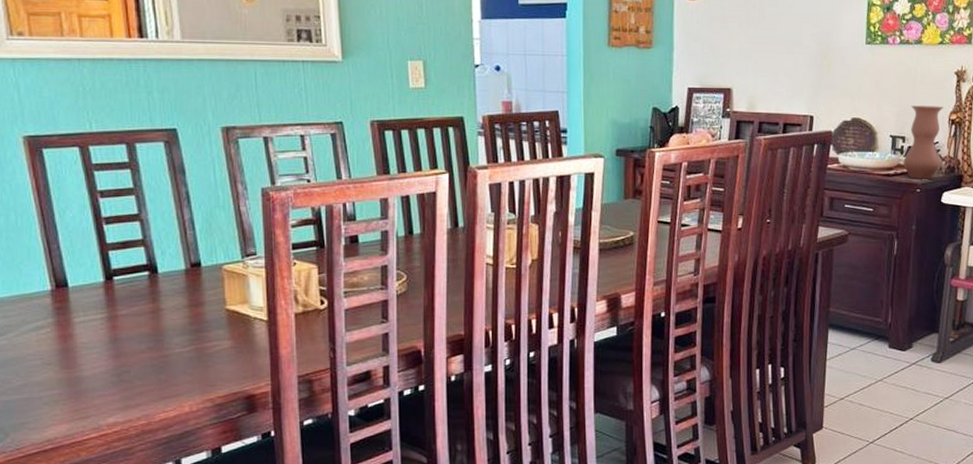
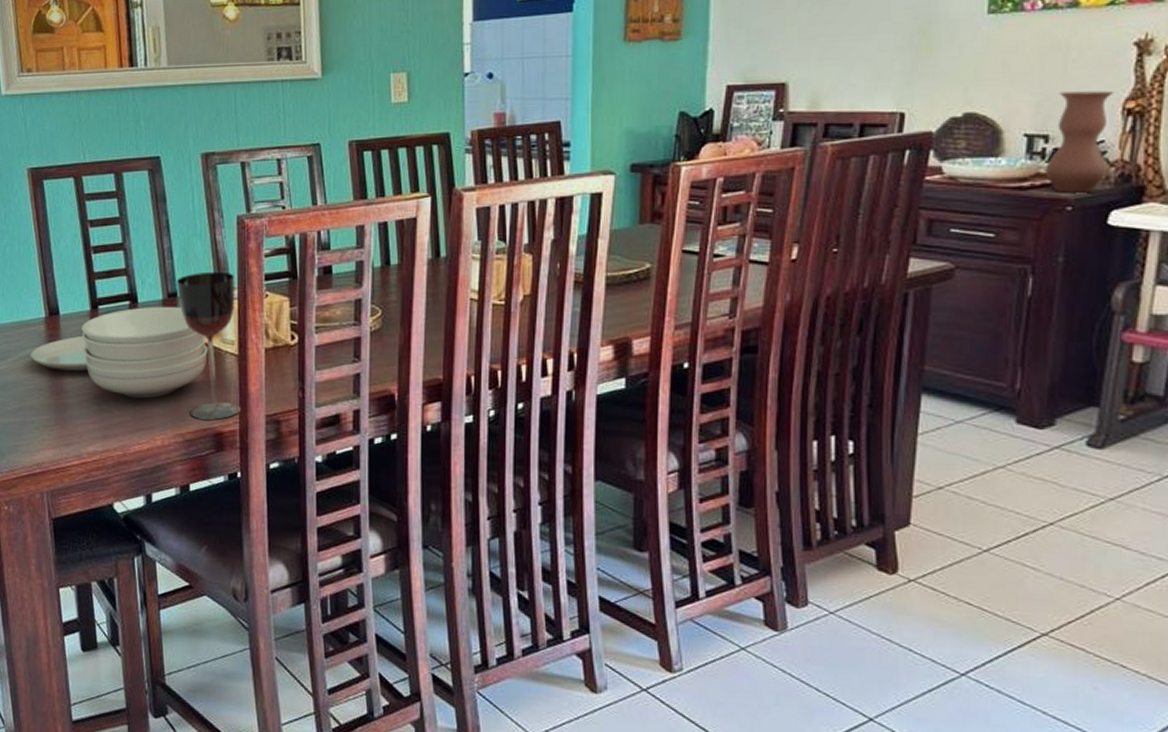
plate: none [34,308,103,343] -> present [30,336,88,371]
bowl: none [94,275,236,367] -> present [81,306,208,399]
wineglass: none [199,241,273,384] -> present [176,271,242,420]

